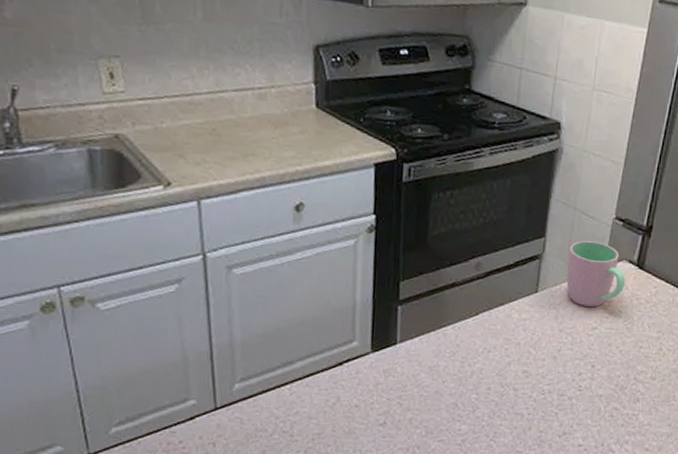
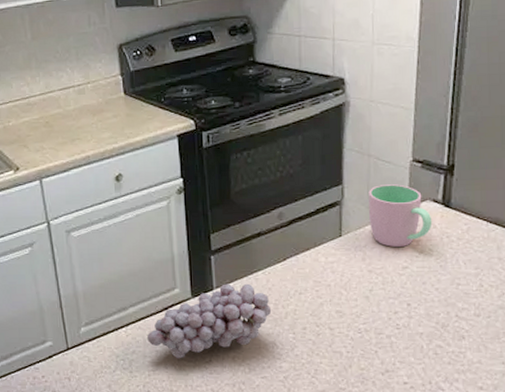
fruit: none [315,338,457,421] -> present [147,283,272,359]

